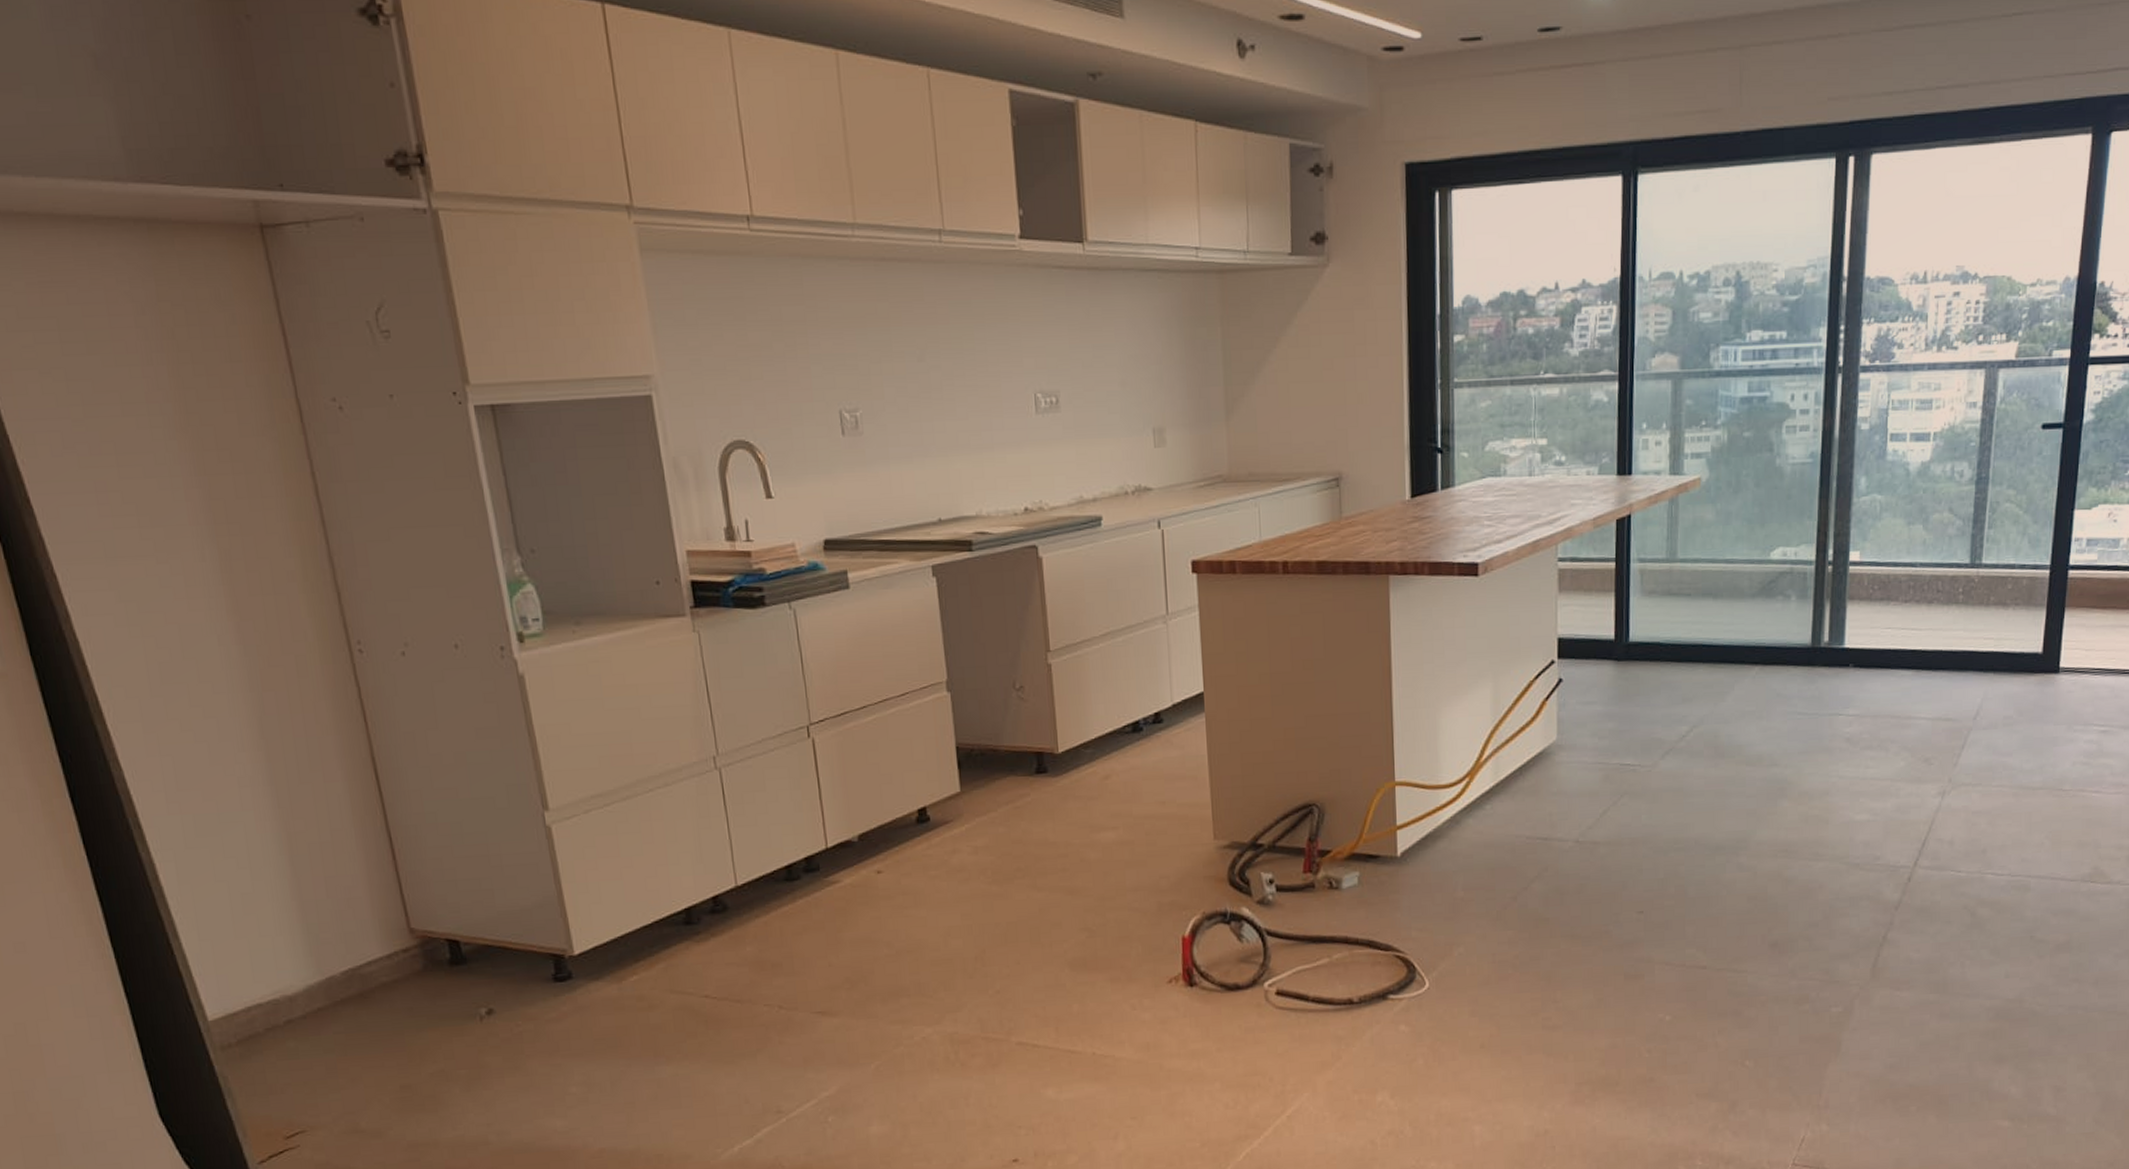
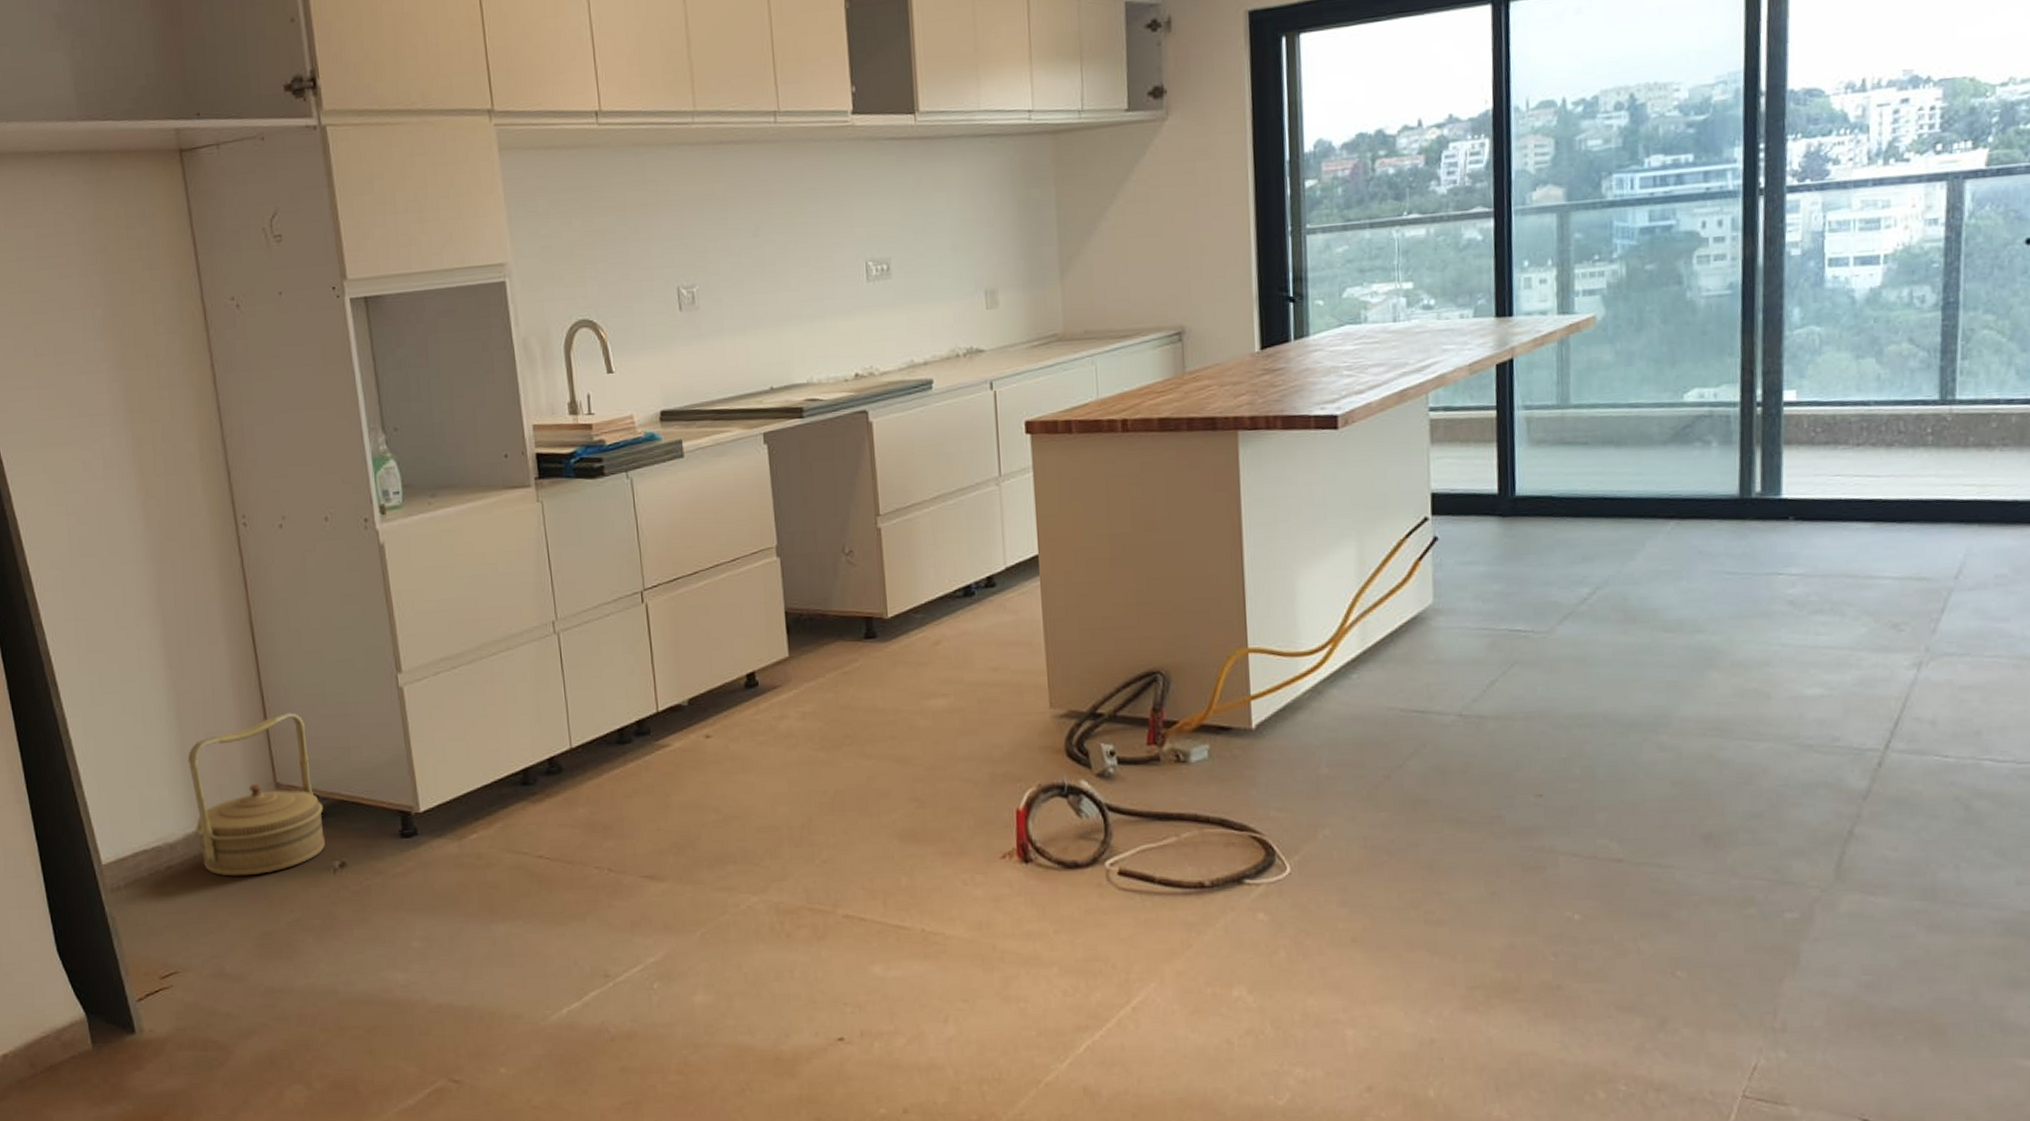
basket: none [305,854,469,1029] -> present [187,713,325,877]

